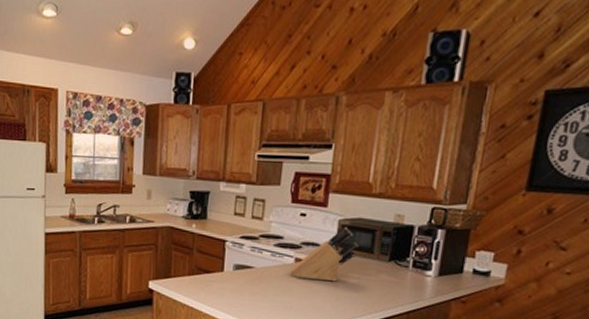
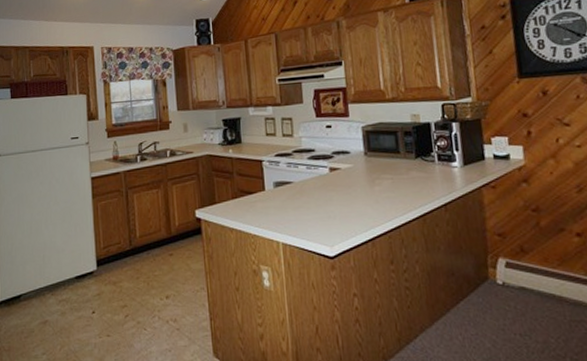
knife block: present [290,227,359,282] -> none [327,133,385,186]

